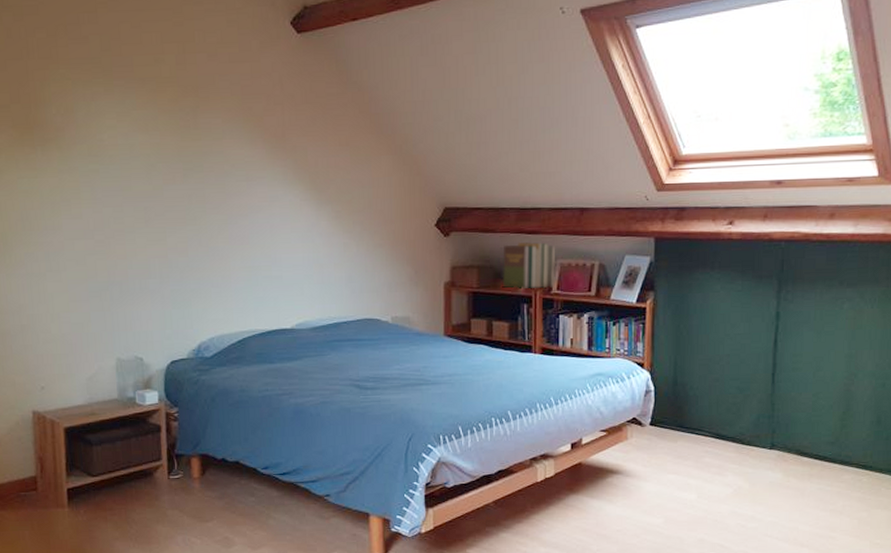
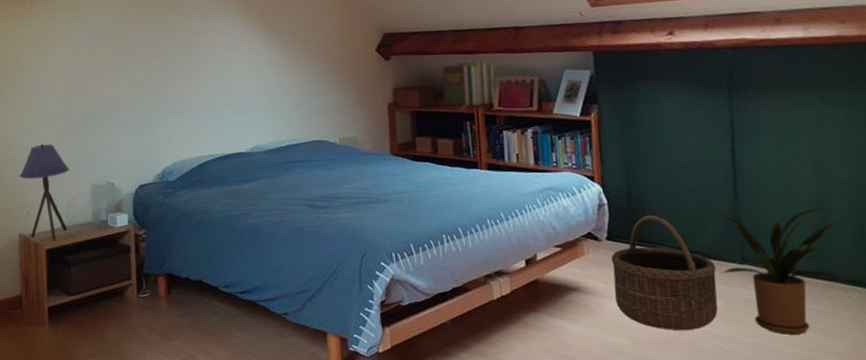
table lamp: none [31,312,91,418] -> present [19,143,70,240]
basket: none [652,402,748,510] -> present [610,215,718,330]
house plant: none [747,397,859,514] -> present [710,207,846,335]

